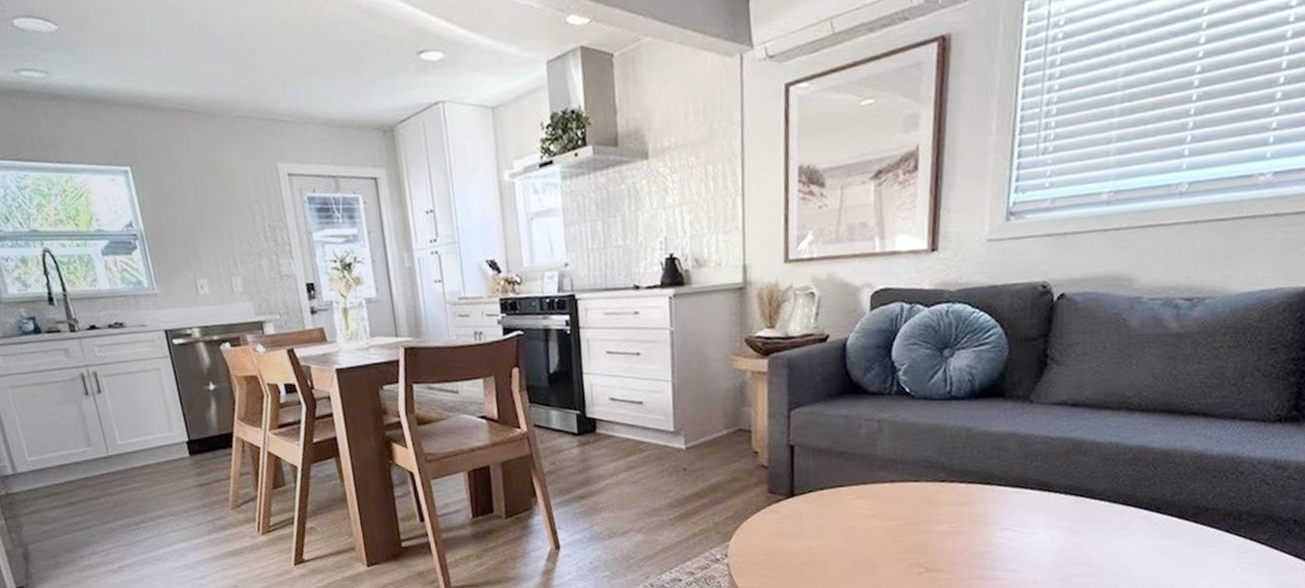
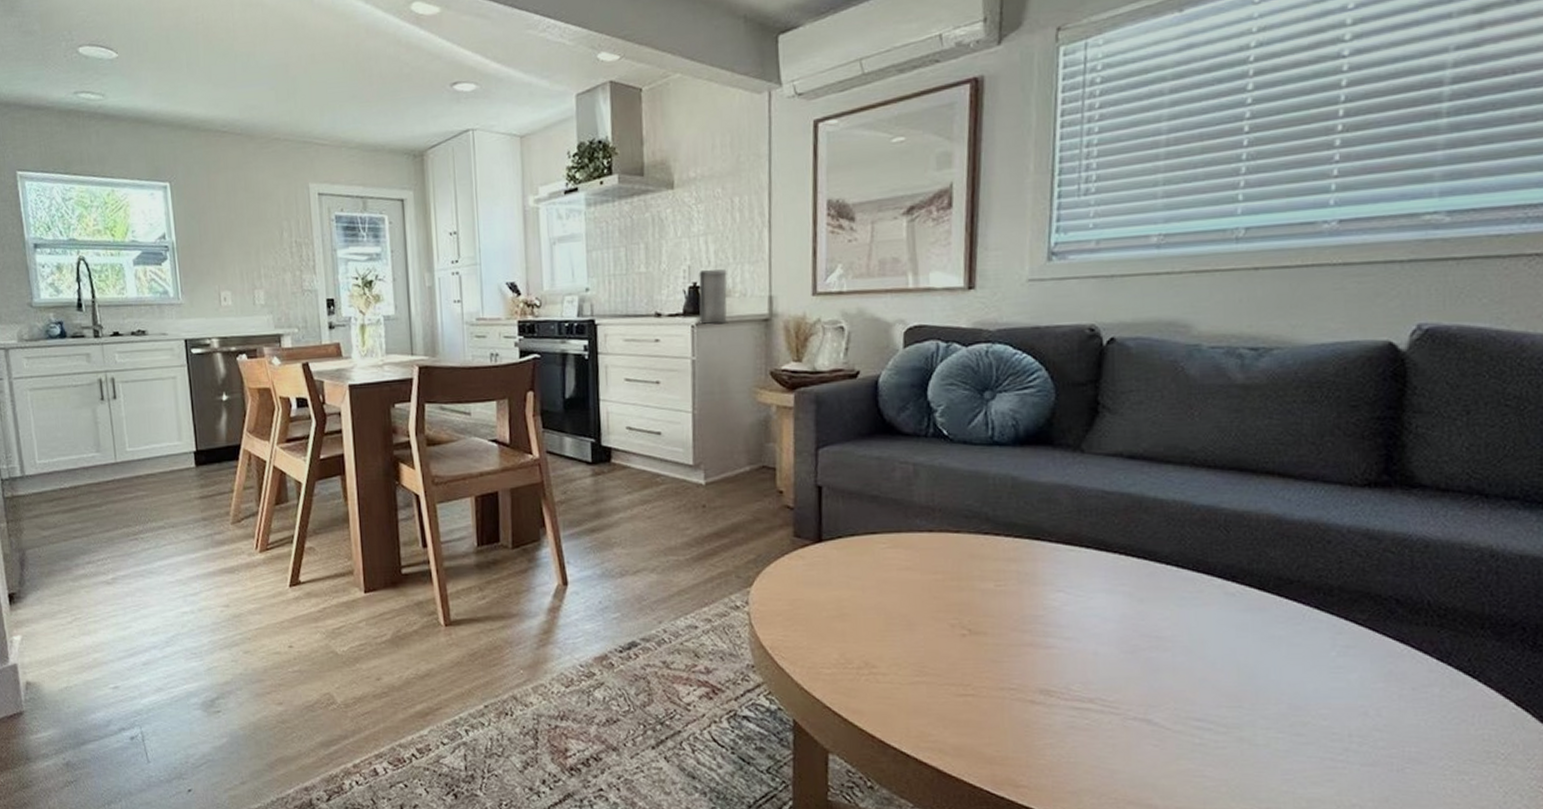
canister: none [675,239,703,295] -> present [699,269,727,324]

